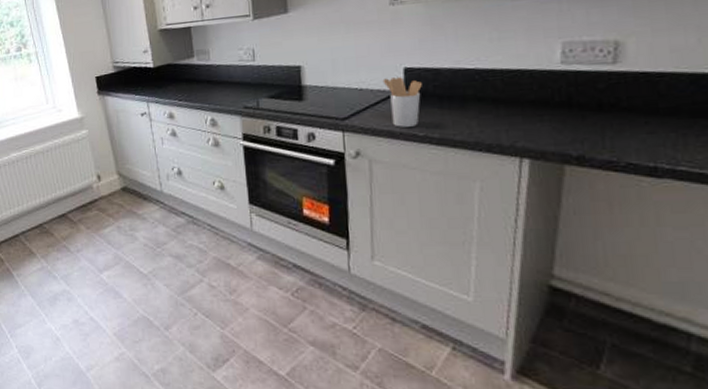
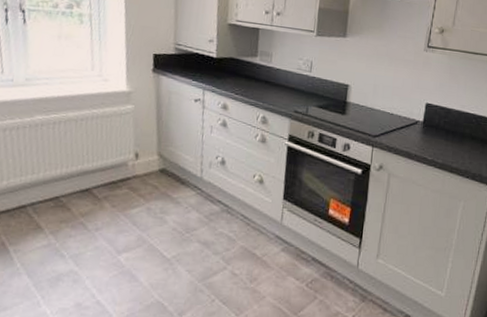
utensil holder: present [382,77,422,127] -> none [409,109,437,152]

